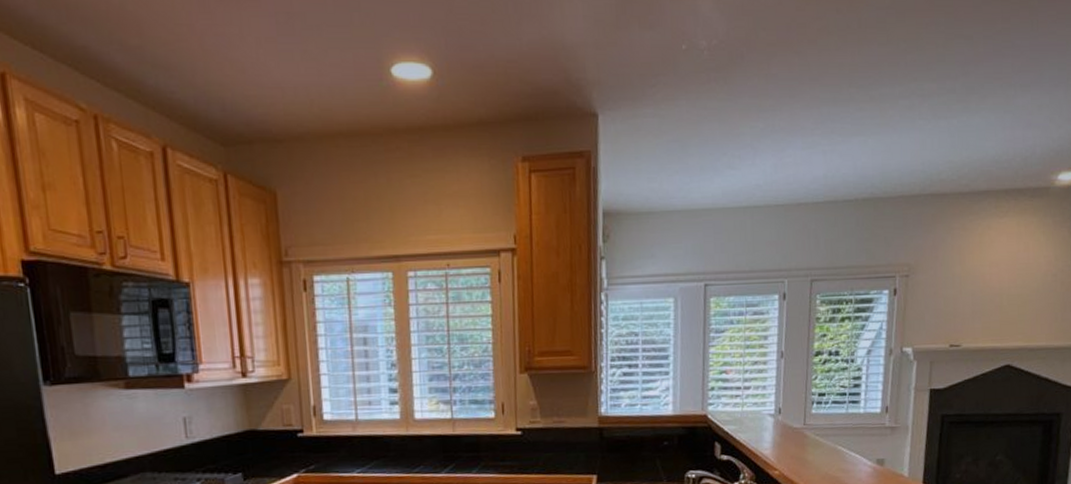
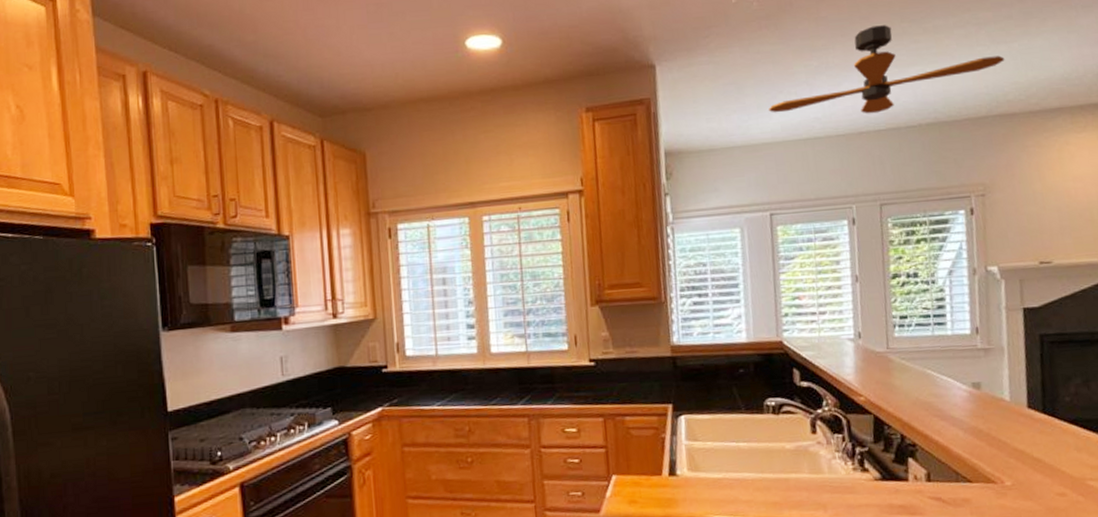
ceiling fan: none [711,89,943,185] -> present [769,25,1005,114]

